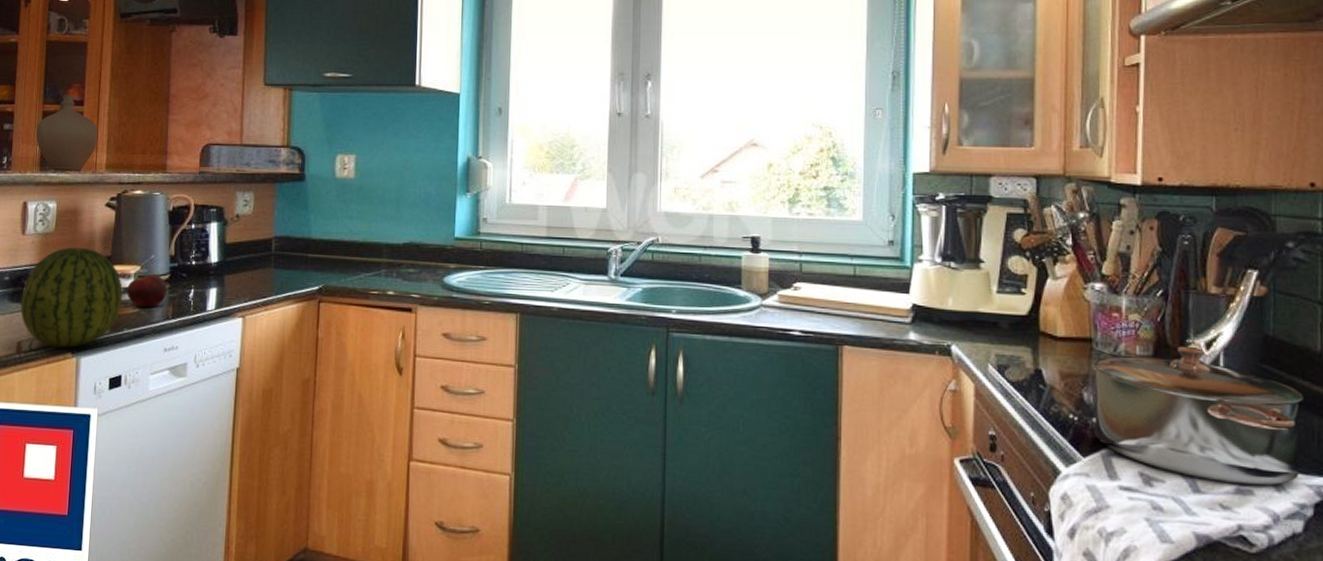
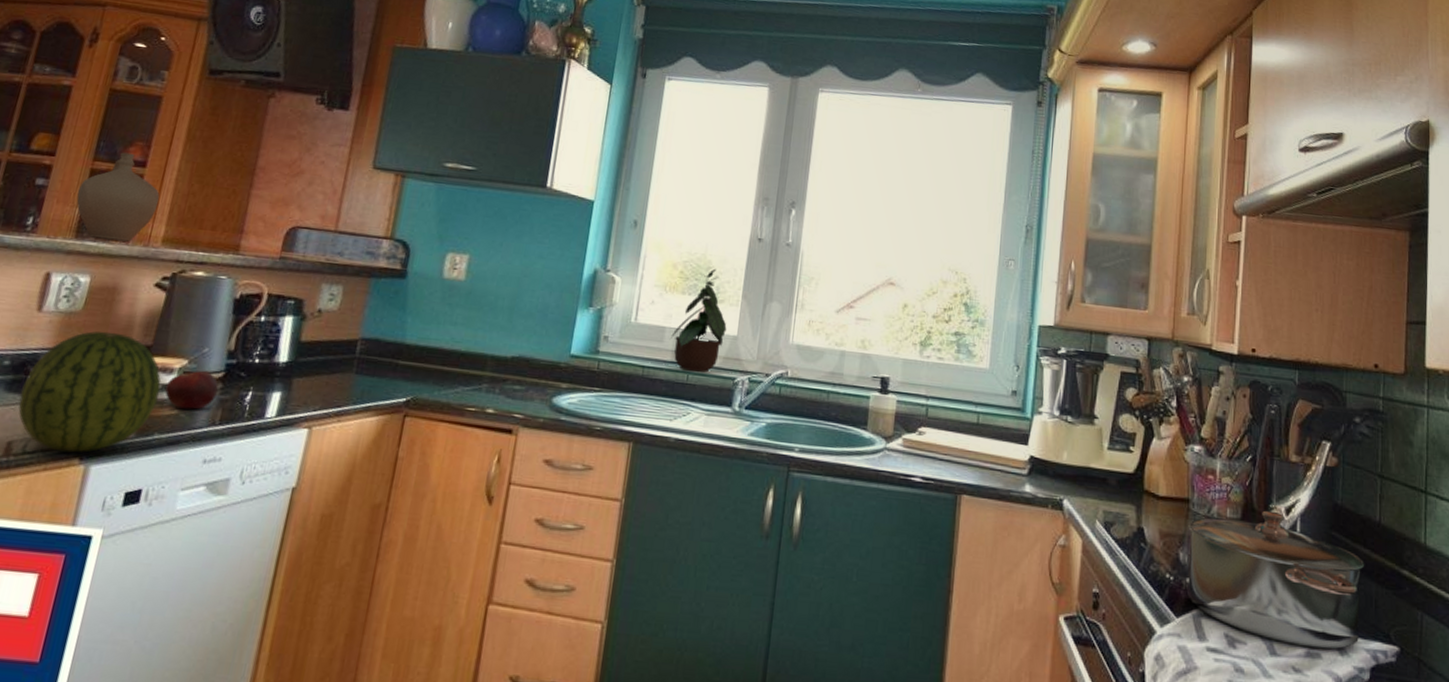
potted plant: none [543,146,596,245] -> present [669,268,727,373]

